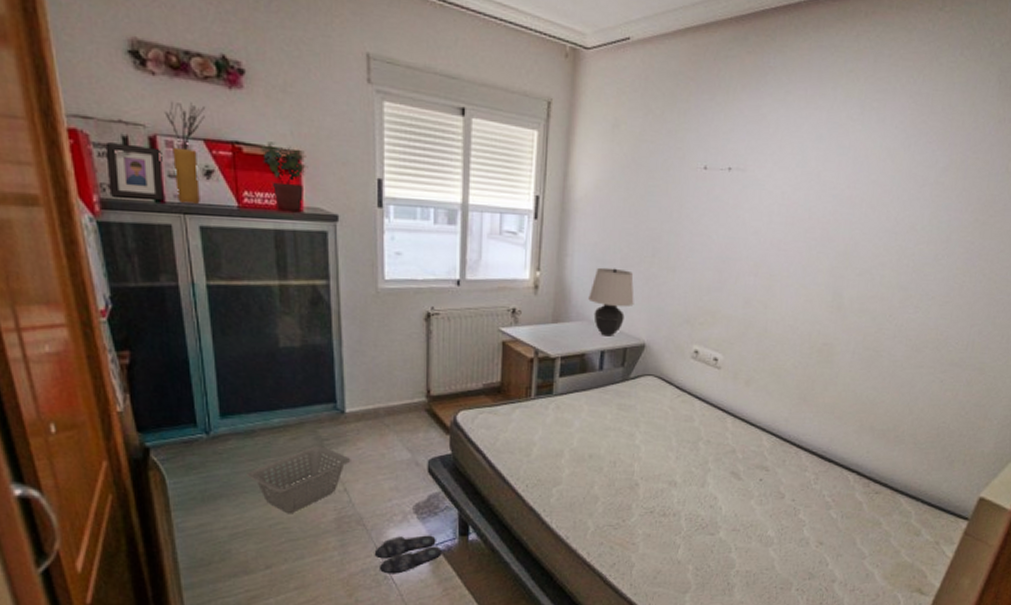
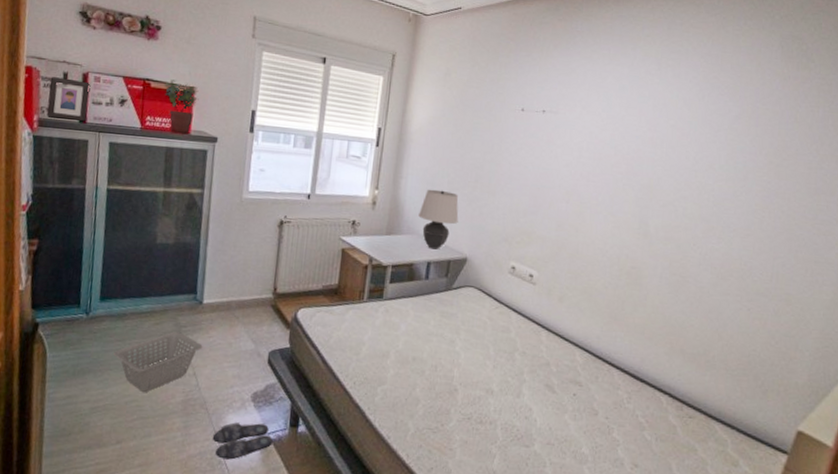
vase: present [164,101,206,204] -> none [96,48,129,125]

